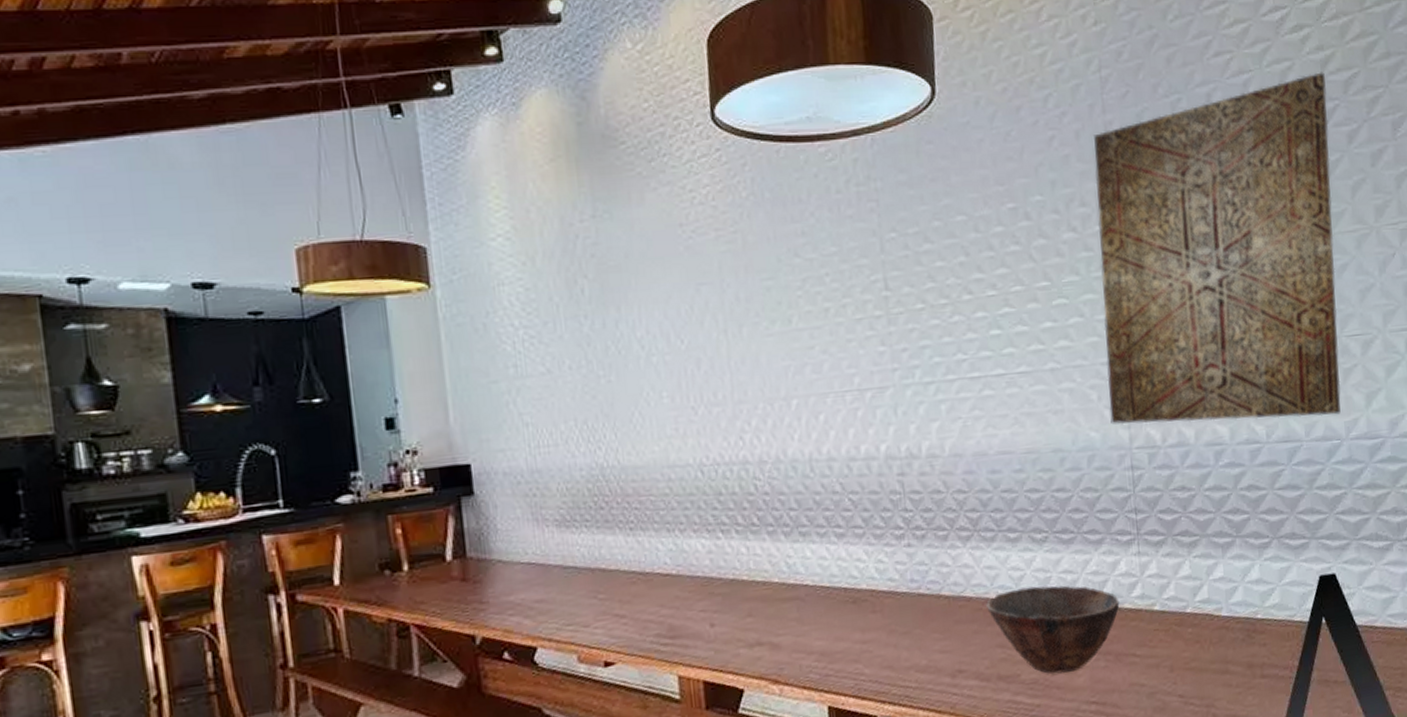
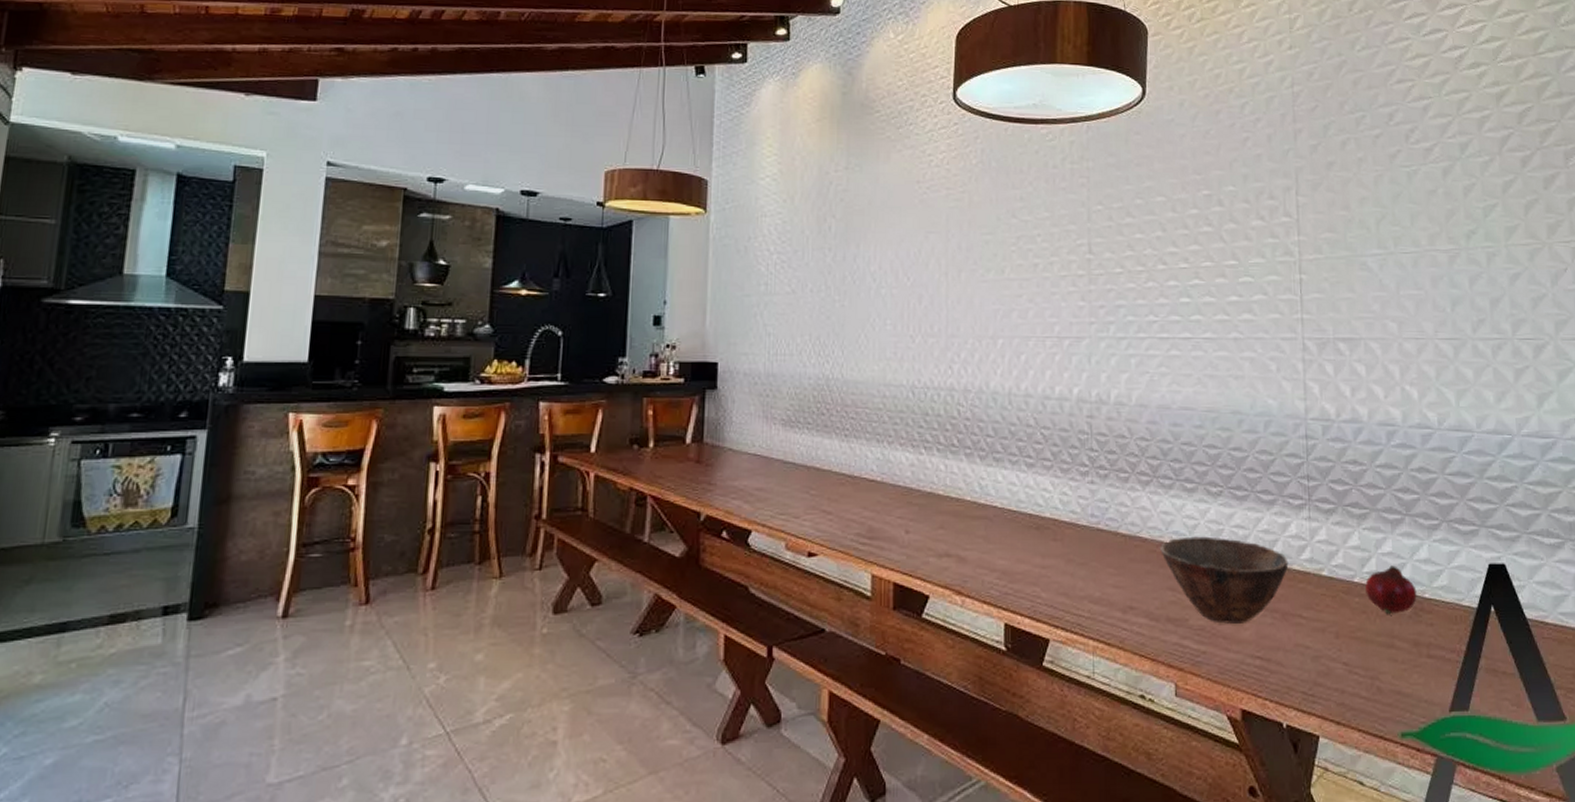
wall art: present [1094,72,1341,425] -> none [1284,104,1513,411]
fruit: none [1198,590,1250,640] -> present [1365,565,1417,614]

